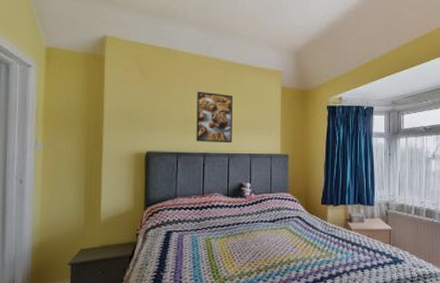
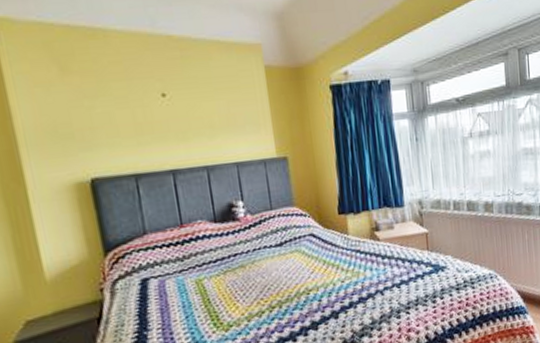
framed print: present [196,91,233,144] -> none [147,84,209,156]

